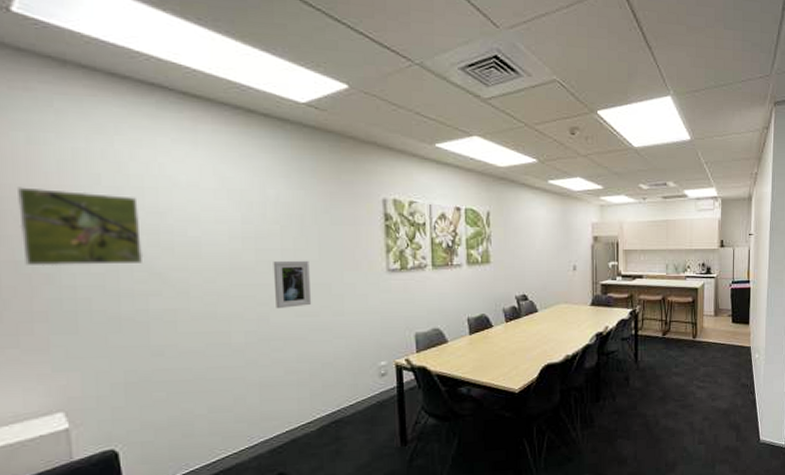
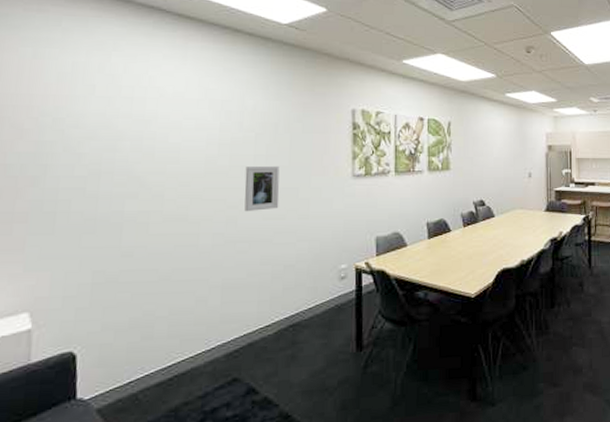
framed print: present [18,187,144,267] -> none [14,96,126,170]

